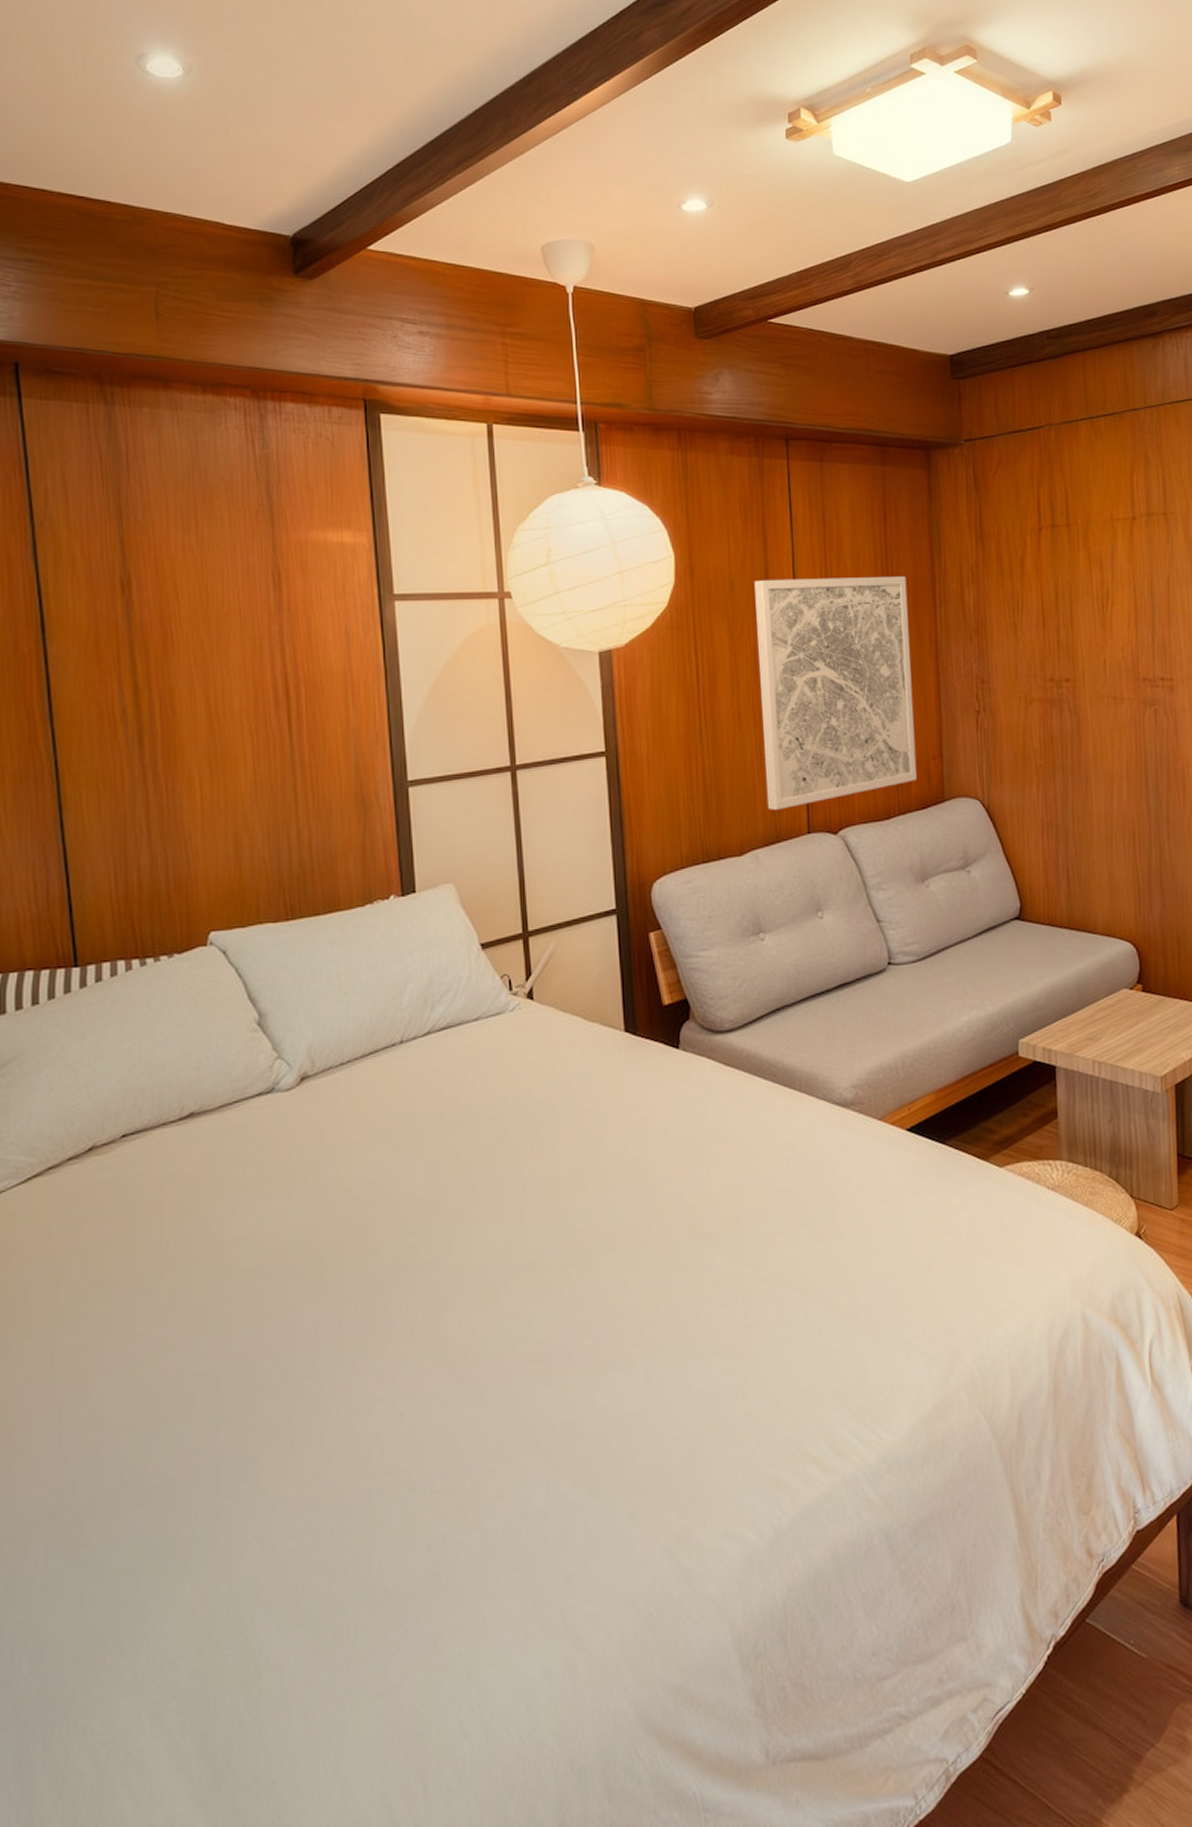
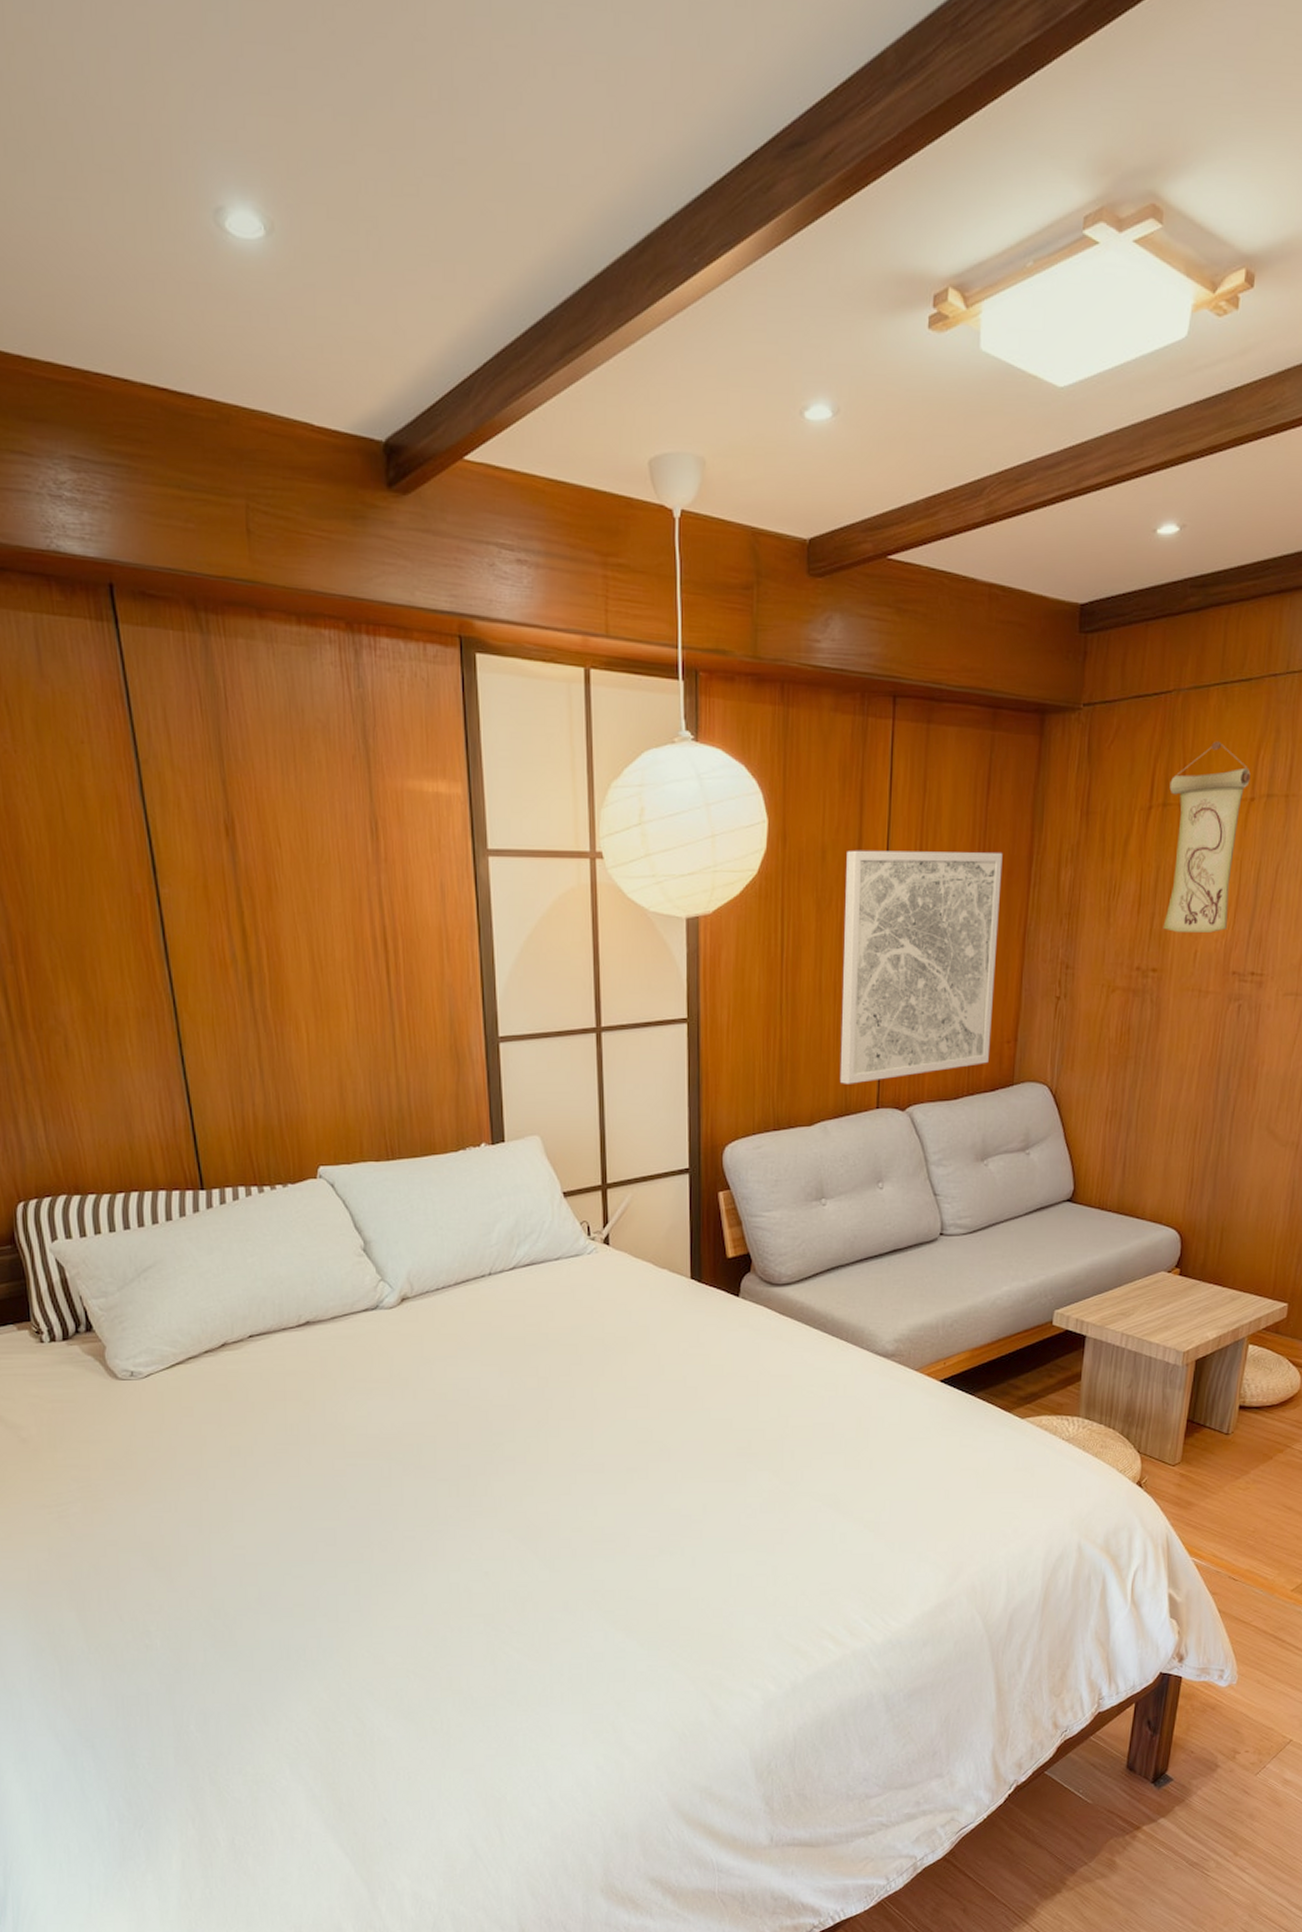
wall scroll: none [1055,468,1130,644] -> present [1163,741,1251,933]

